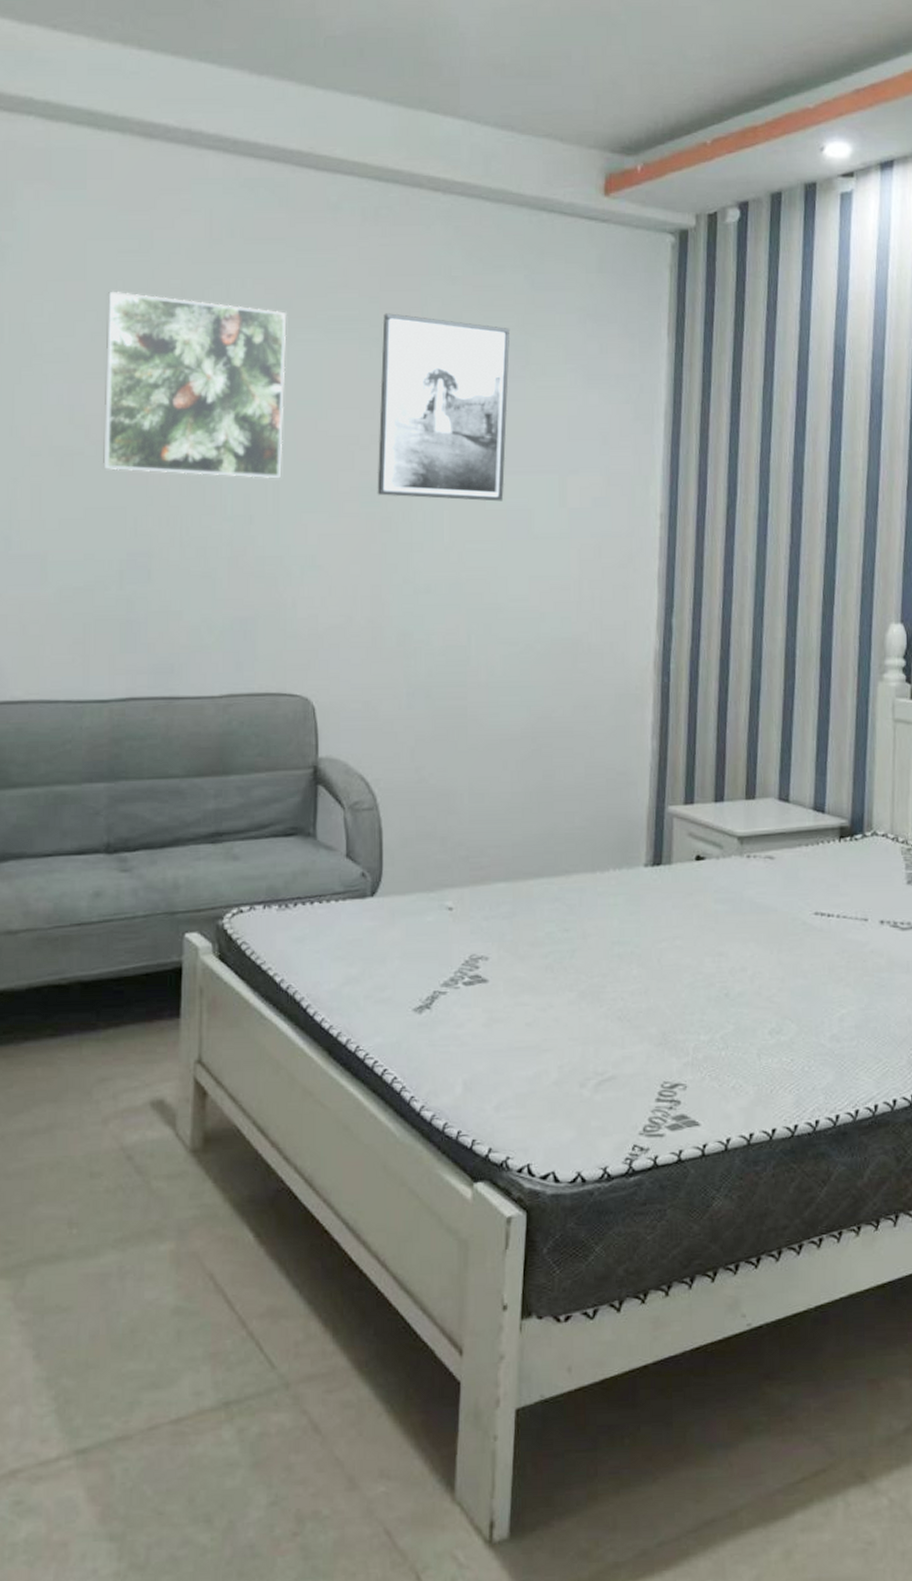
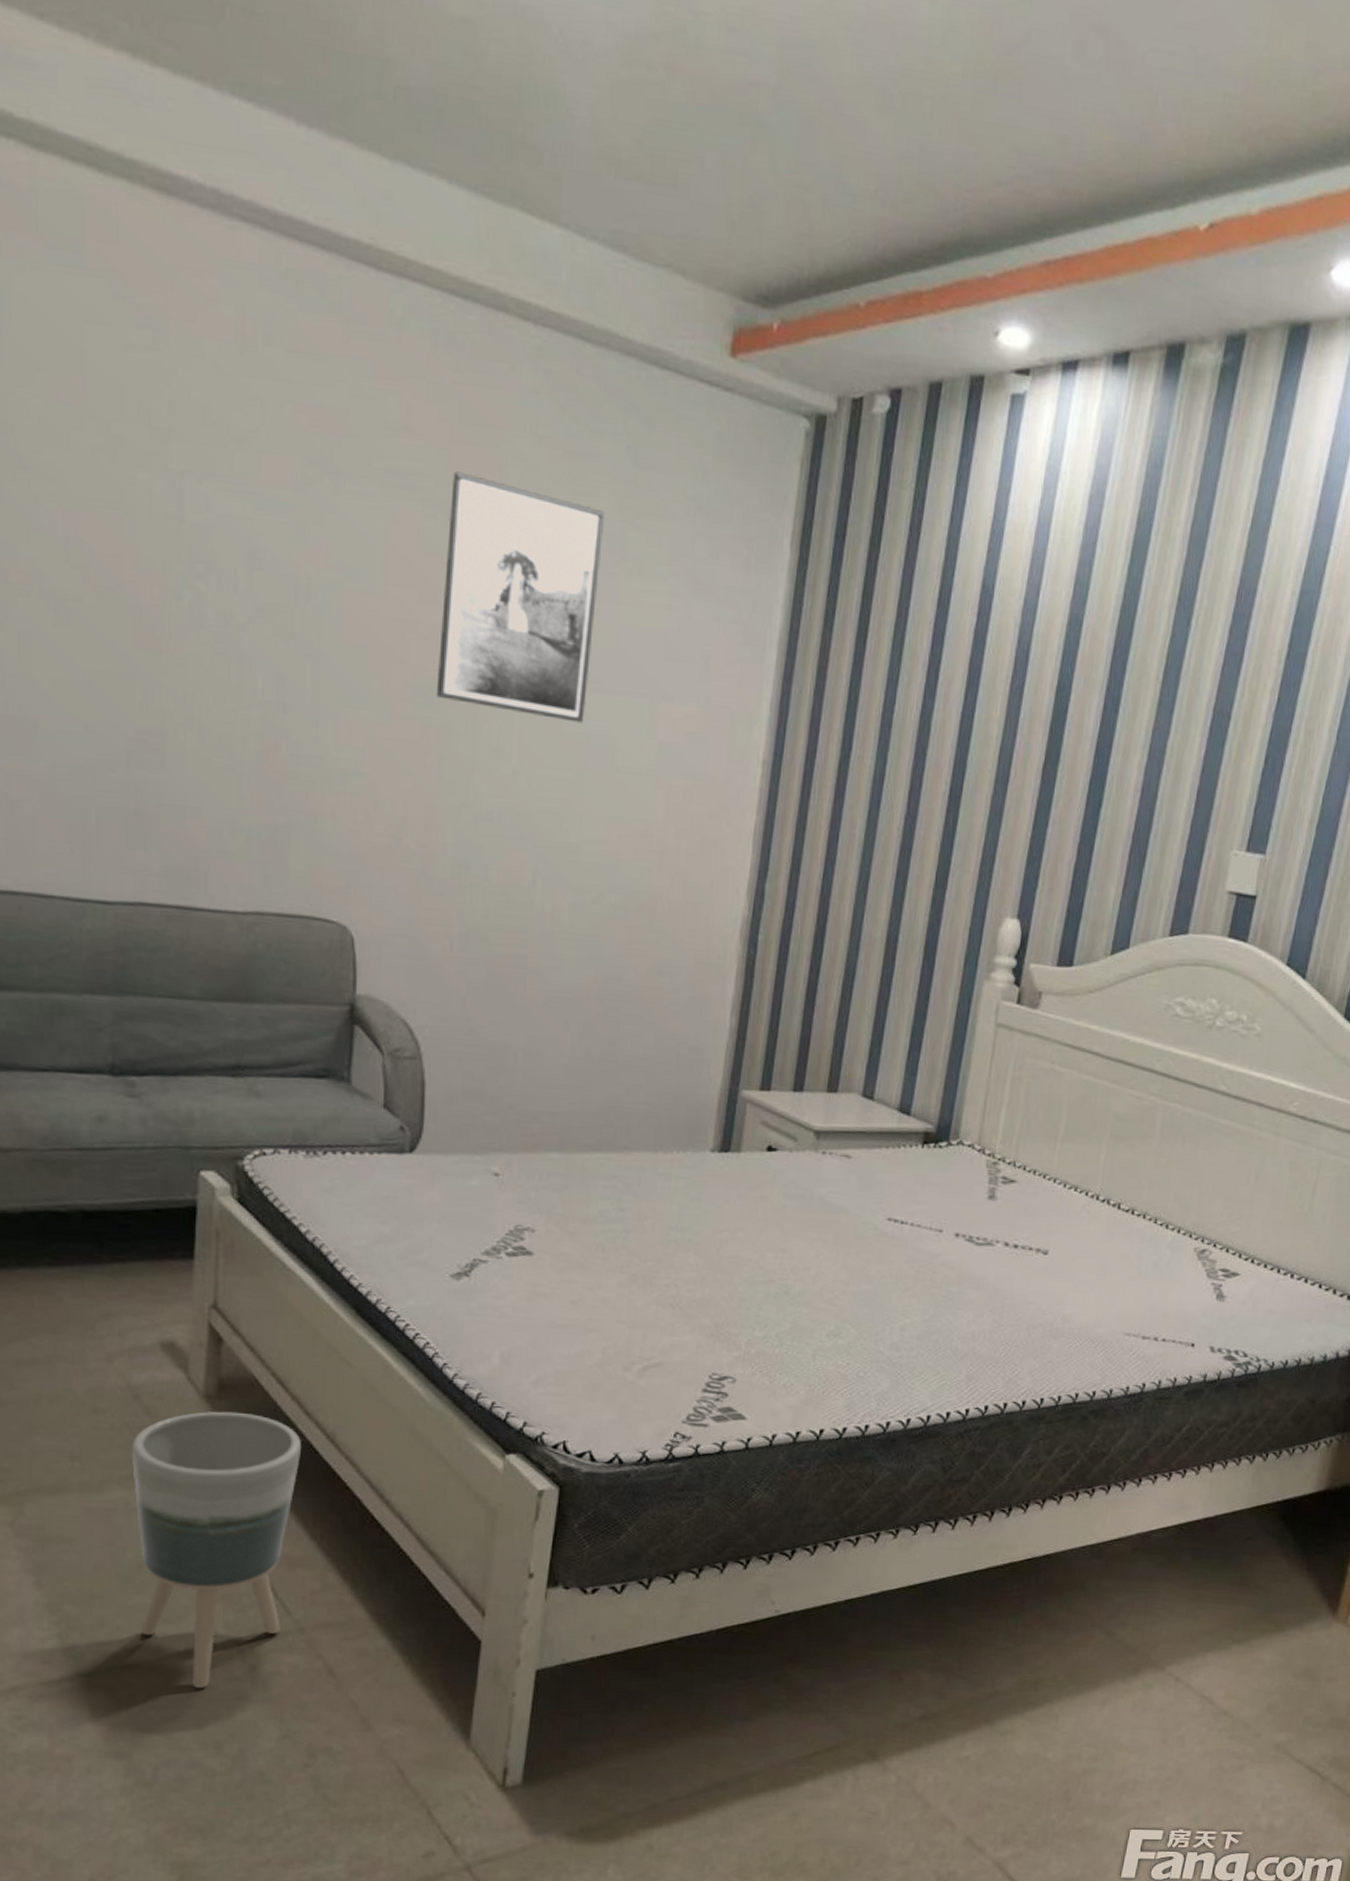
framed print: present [102,291,287,478] -> none [105,395,335,661]
planter: none [125,1163,281,1458] -> present [132,1411,301,1689]

